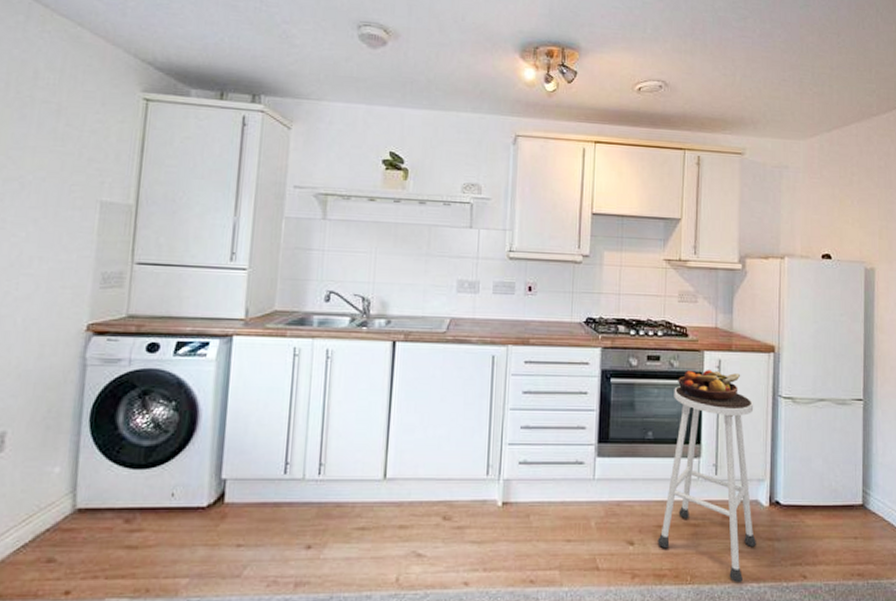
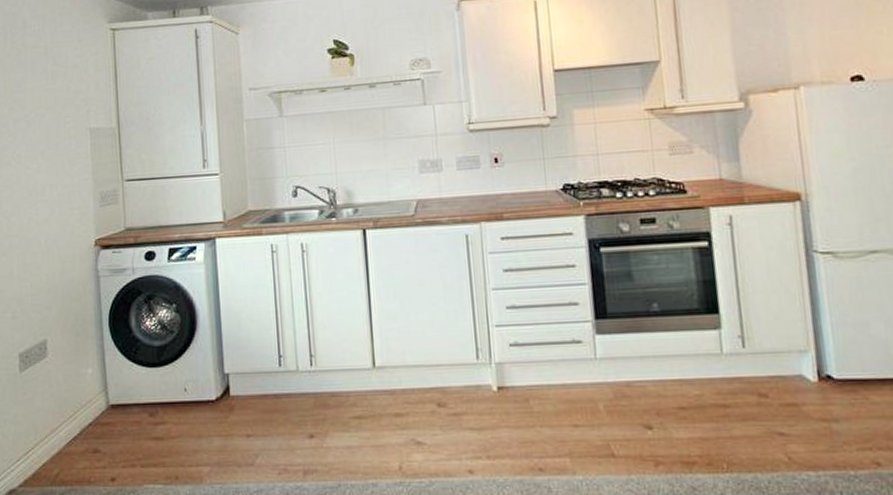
stool: present [657,386,756,584] -> none [677,250,807,472]
fruit bowl: present [678,370,741,401] -> none [681,228,761,264]

